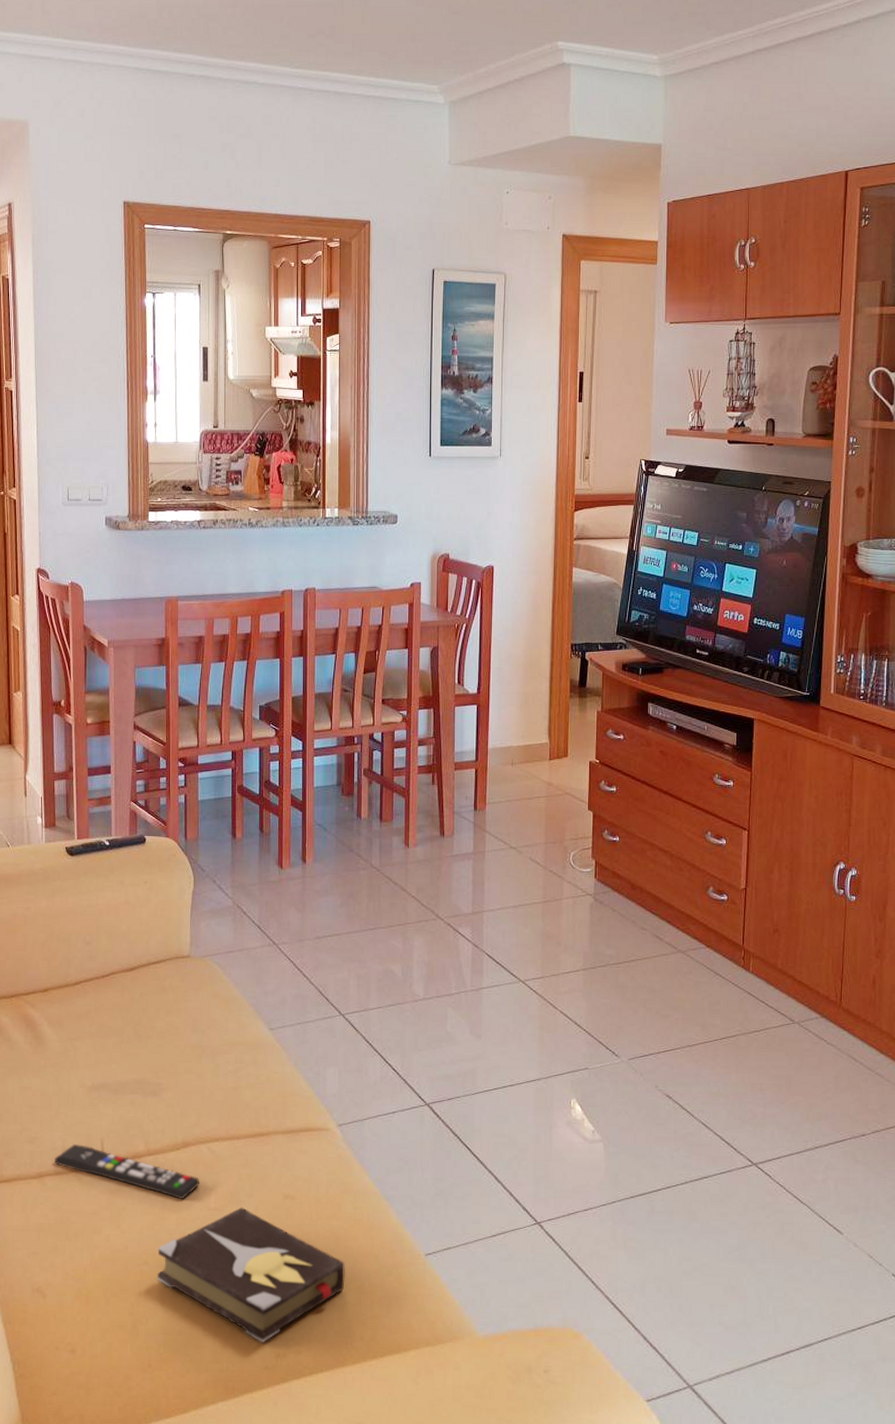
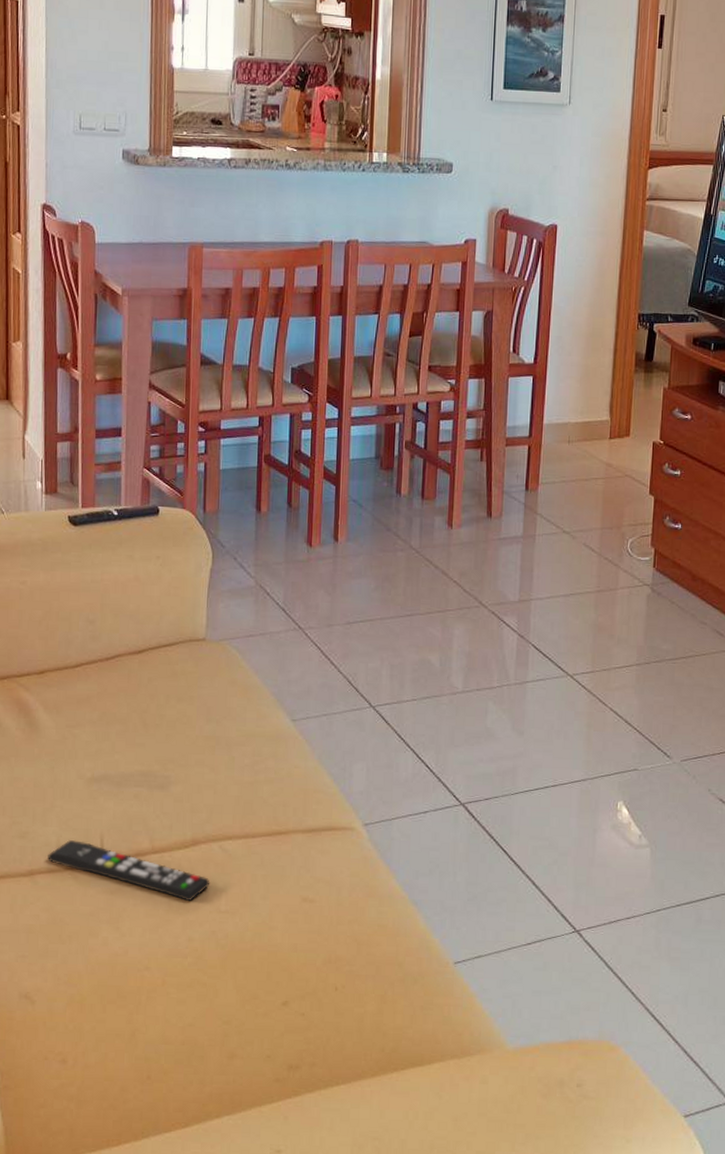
hardback book: present [157,1207,345,1343] -> none [159,910,367,1054]

